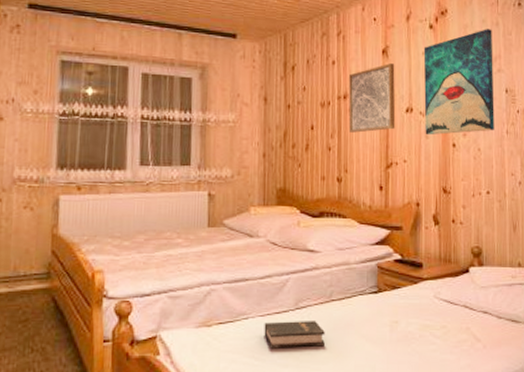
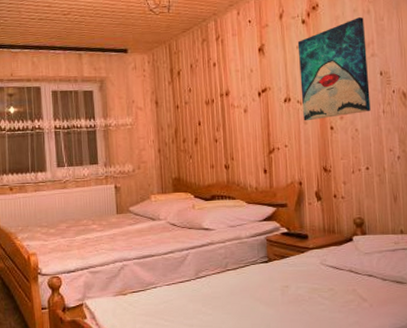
hardback book: present [264,321,325,348] -> none [170,288,224,311]
wall art: present [348,63,396,133] -> none [230,60,275,125]

